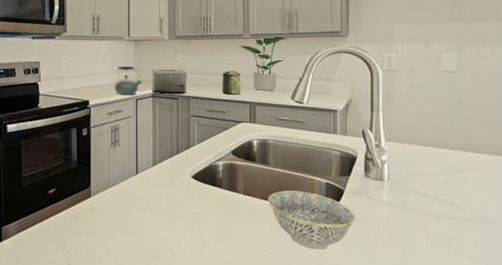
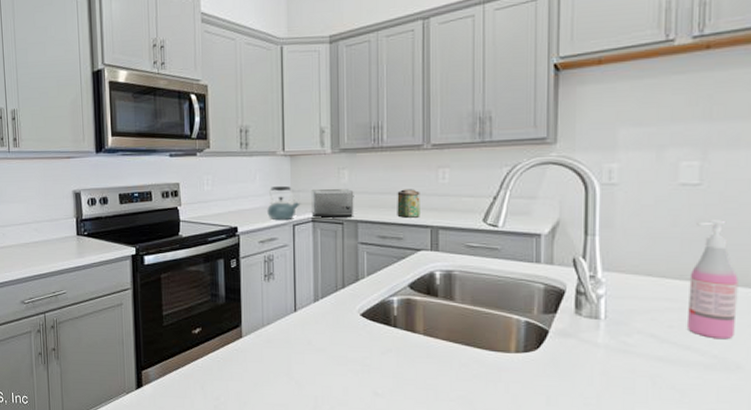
potted plant: present [240,37,288,91] -> none [419,147,479,213]
bowl: present [267,191,356,249] -> none [453,331,564,400]
soap dispenser: none [450,100,488,198] -> present [686,220,739,340]

